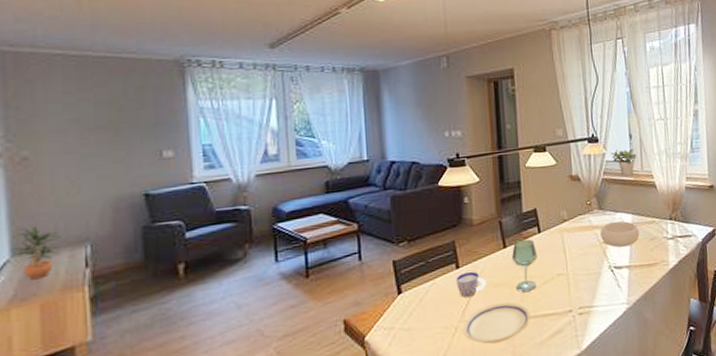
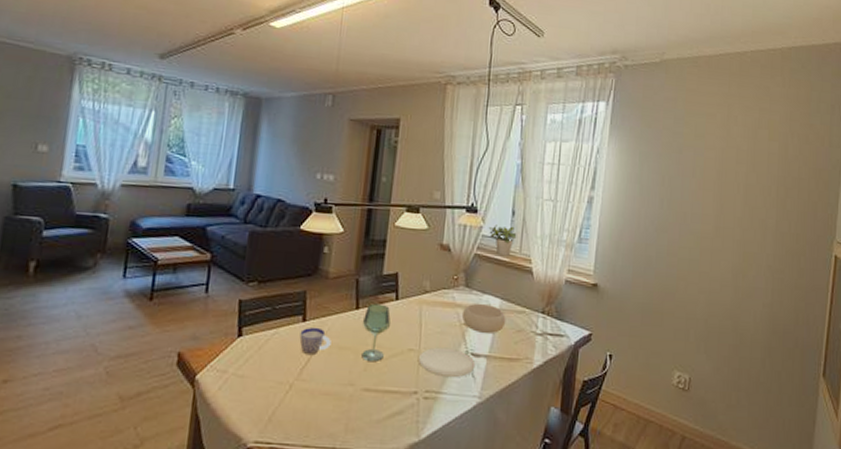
plate: present [464,302,530,344] -> none [298,368,371,411]
plate: none [568,265,620,293] -> present [419,347,476,378]

